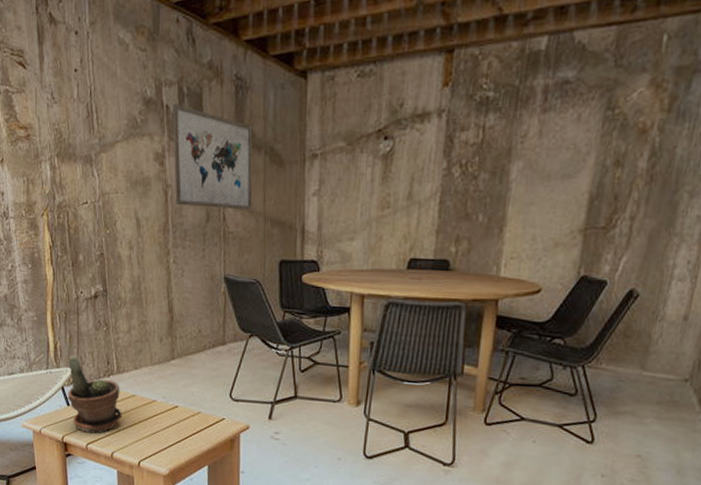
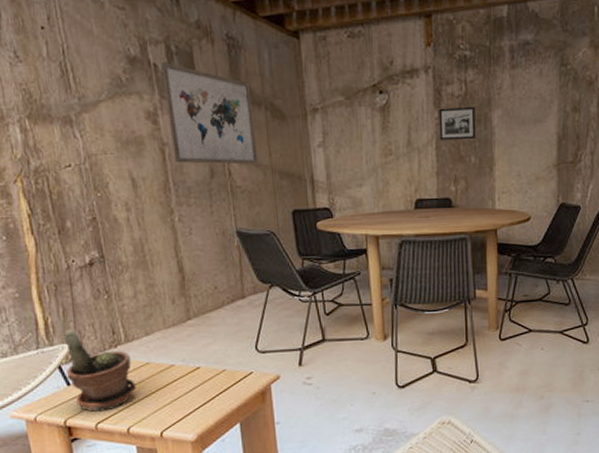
picture frame: none [445,156,492,195] -> present [438,106,476,140]

